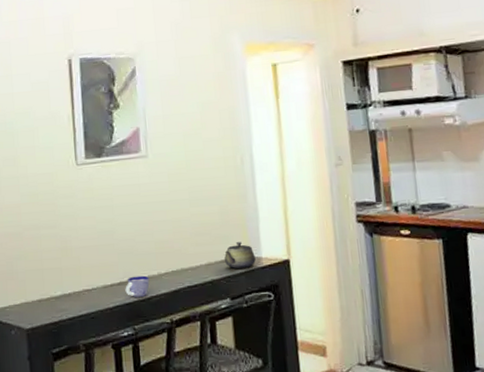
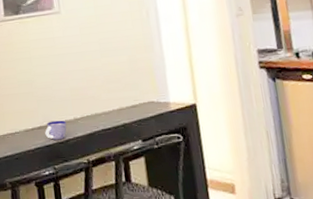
teapot: present [224,242,256,269] -> none [135,88,164,114]

